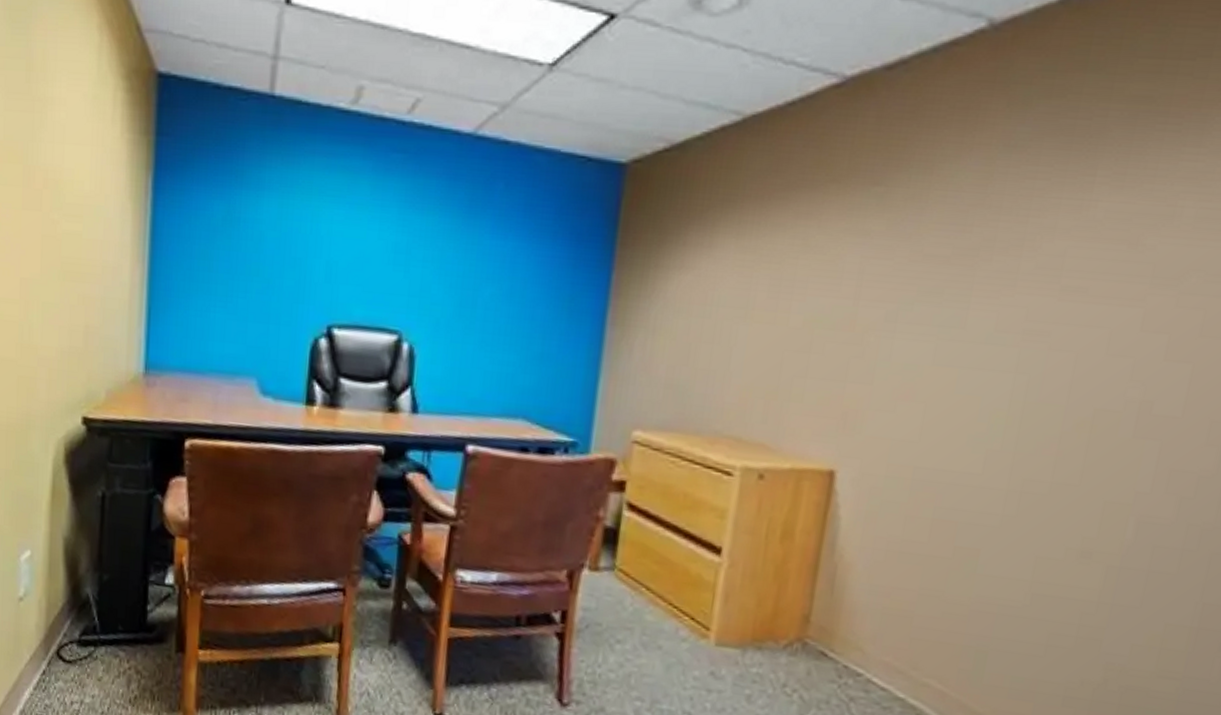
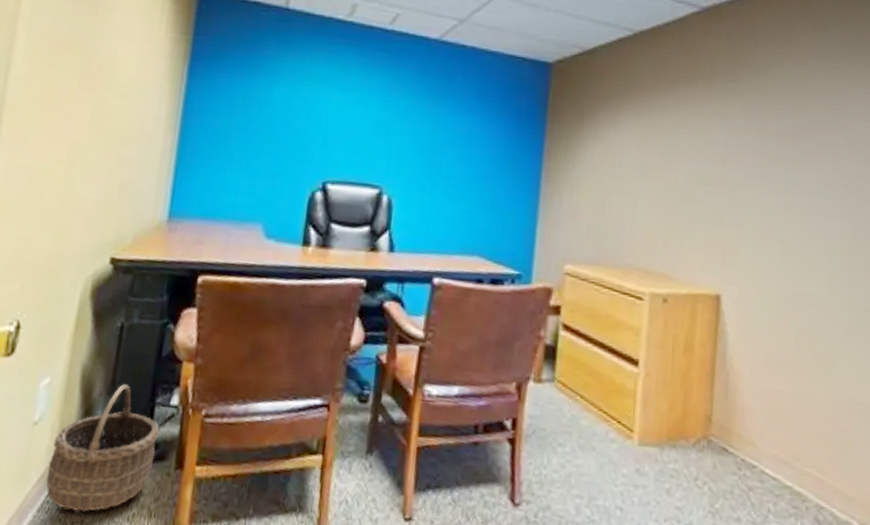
wicker basket: none [39,559,156,692] -> present [46,383,160,512]

